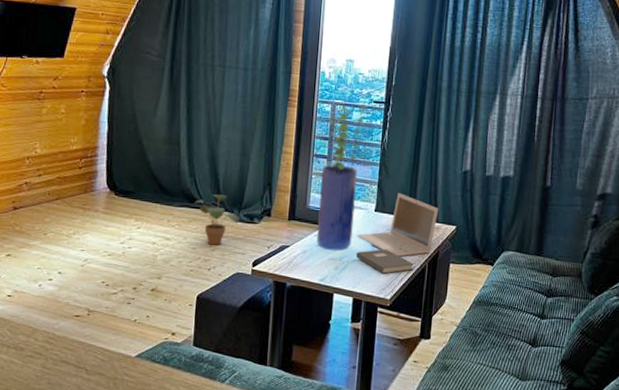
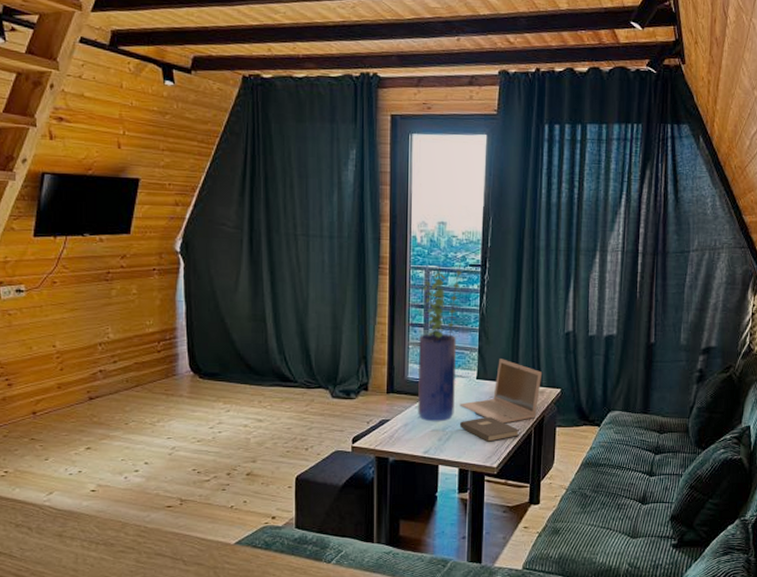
potted plant: present [193,194,239,246] -> none [284,371,335,424]

